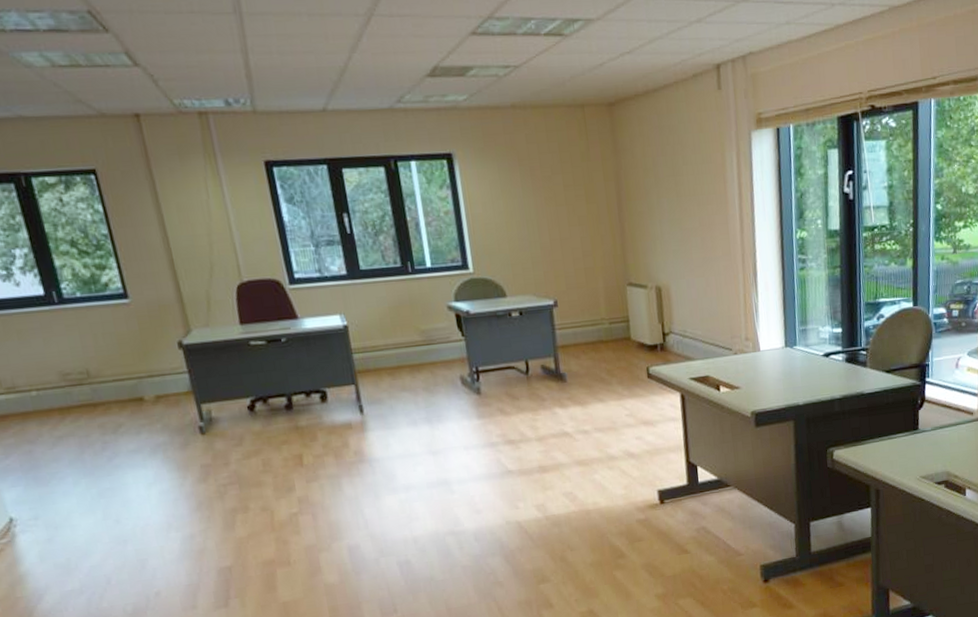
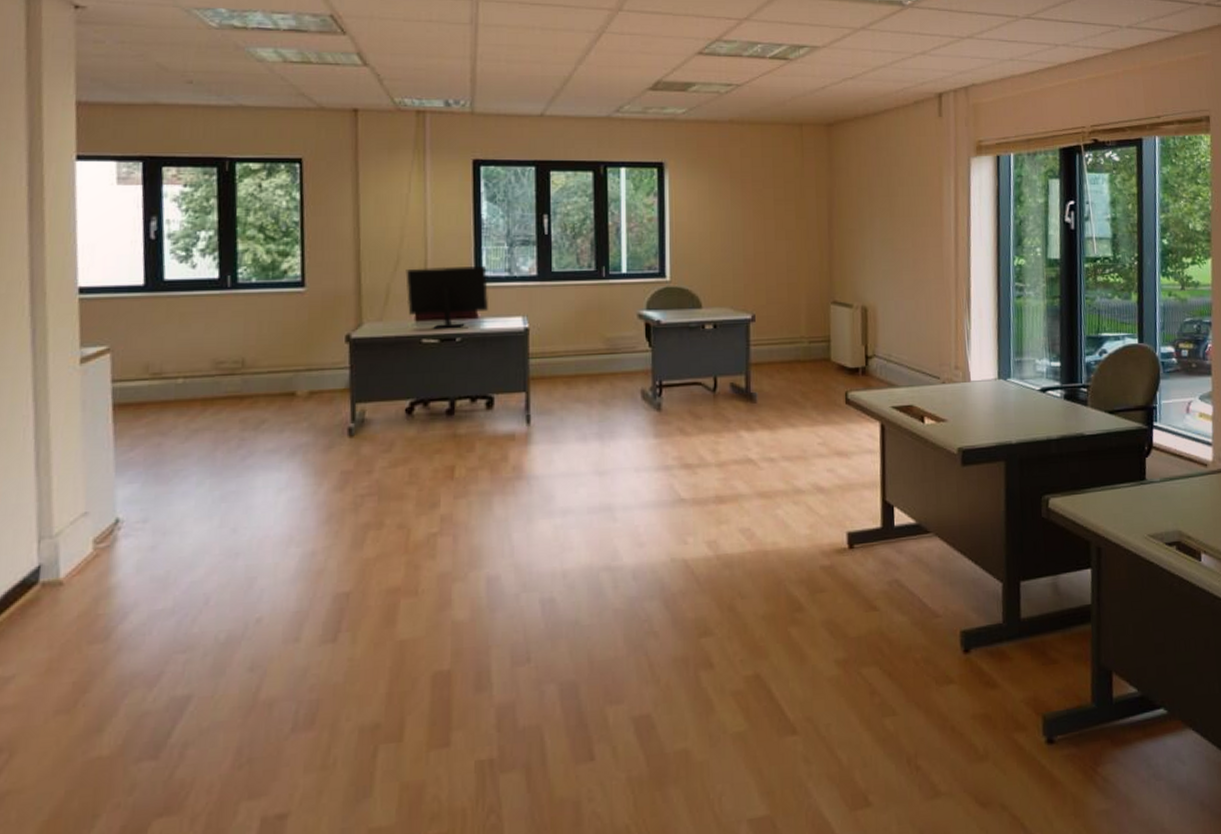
monitor: none [221,267,306,332] -> present [406,265,488,330]

